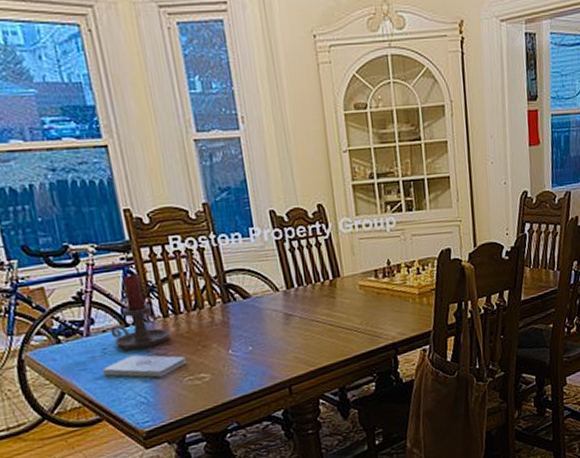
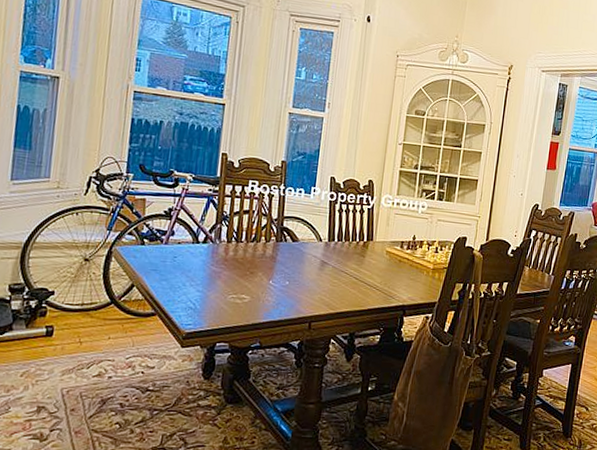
notepad: present [101,354,186,378] -> none [167,267,235,290]
candle holder: present [110,273,171,350] -> none [183,202,229,264]

